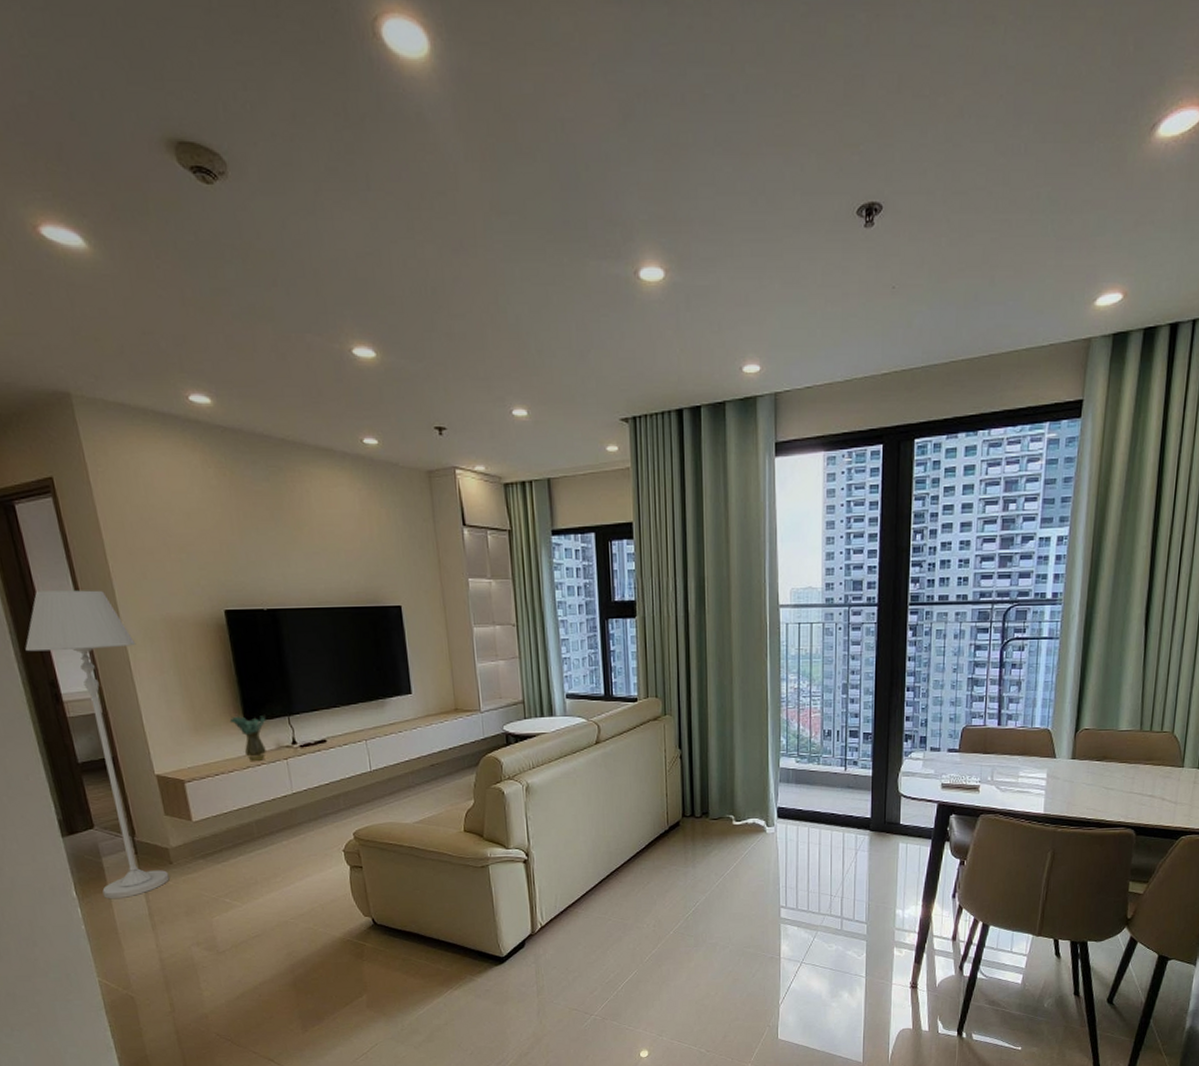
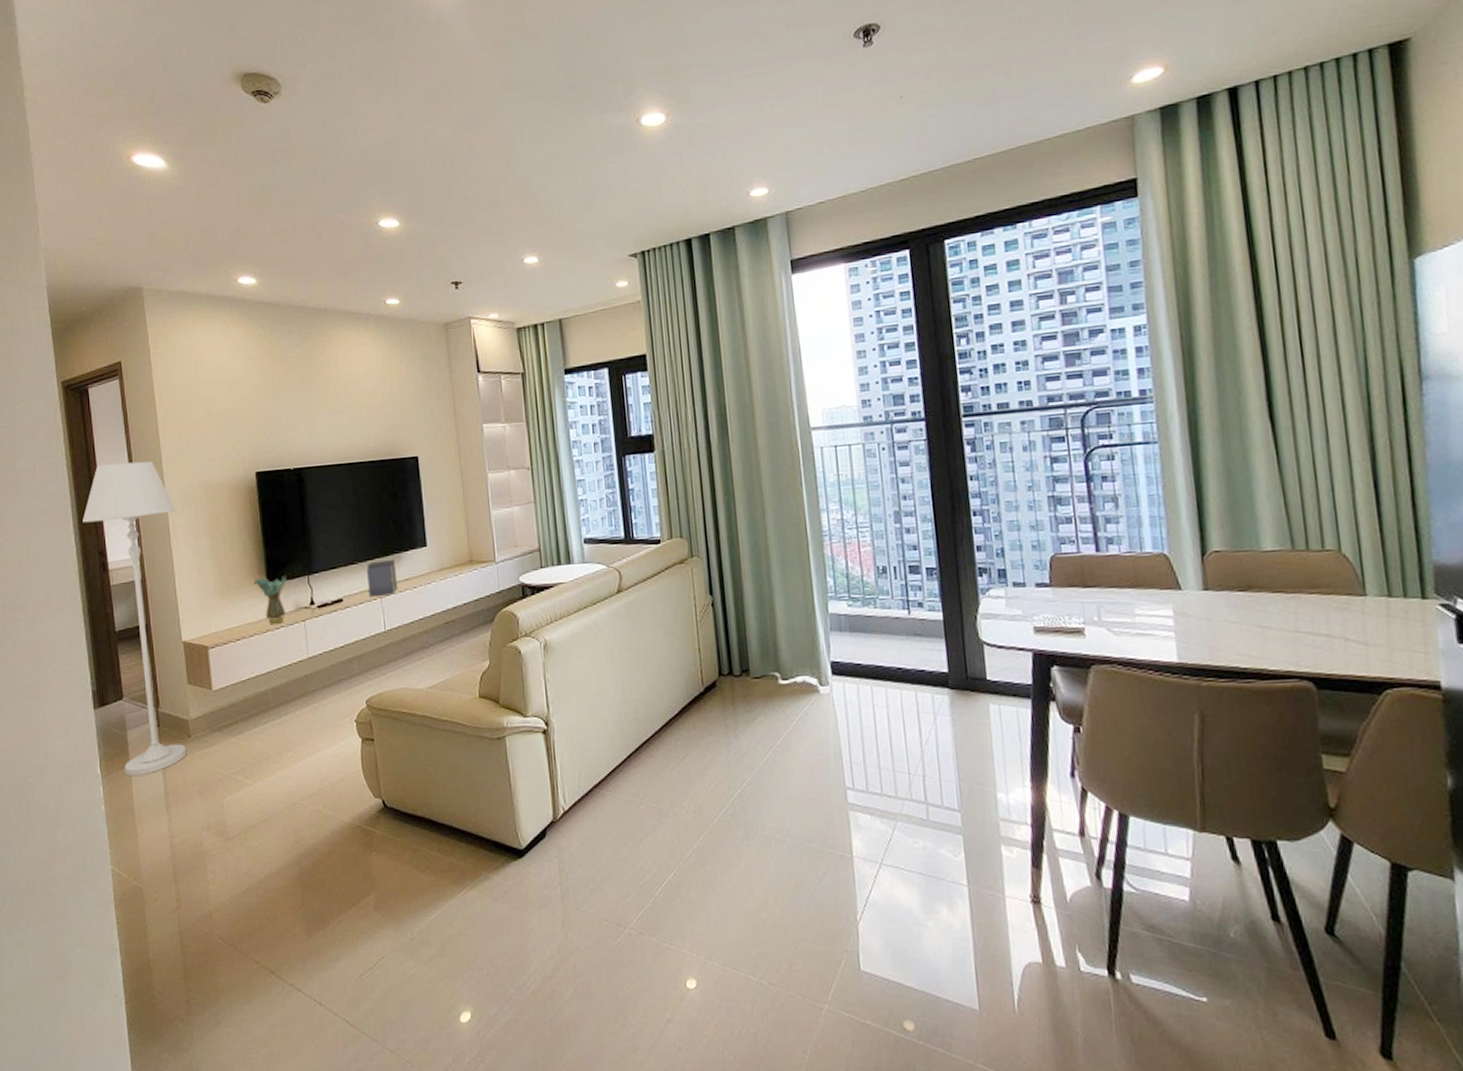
books: none [350,704,383,740] -> present [367,558,398,598]

